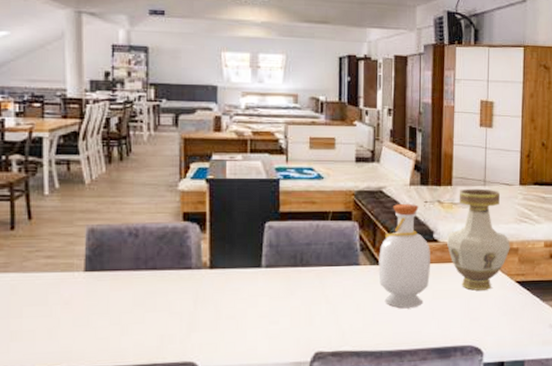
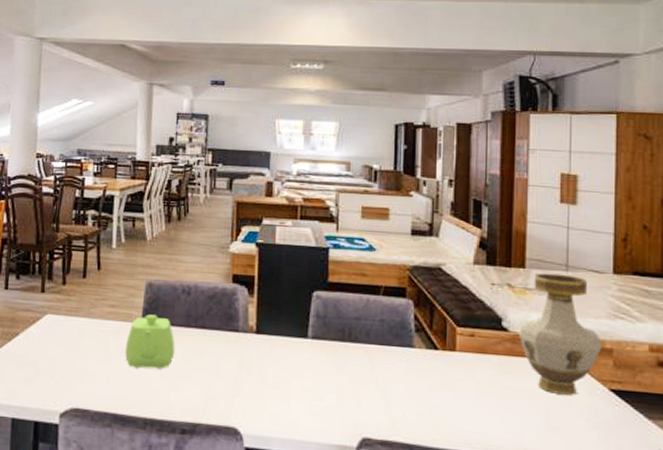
teapot: none [68,261,124,319] -> present [125,314,175,369]
bottle: present [378,204,430,309] -> none [436,284,498,404]

